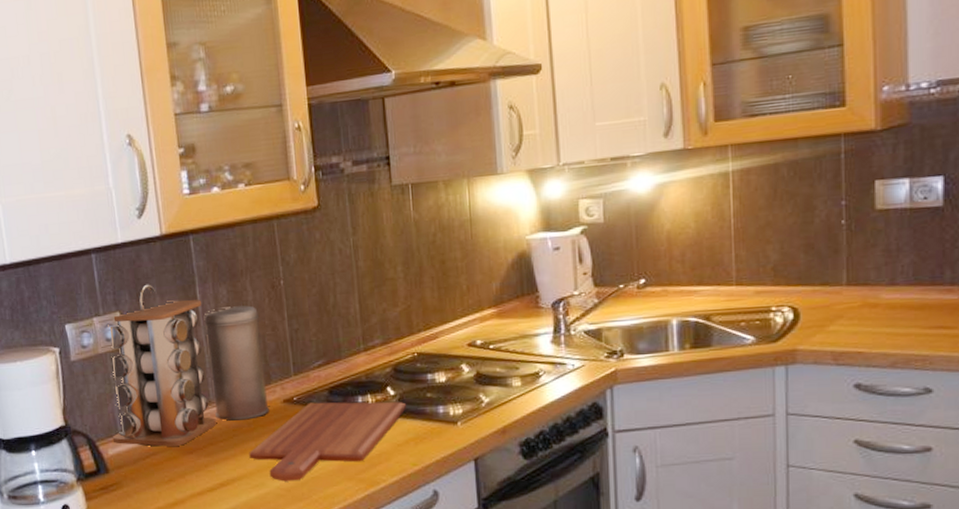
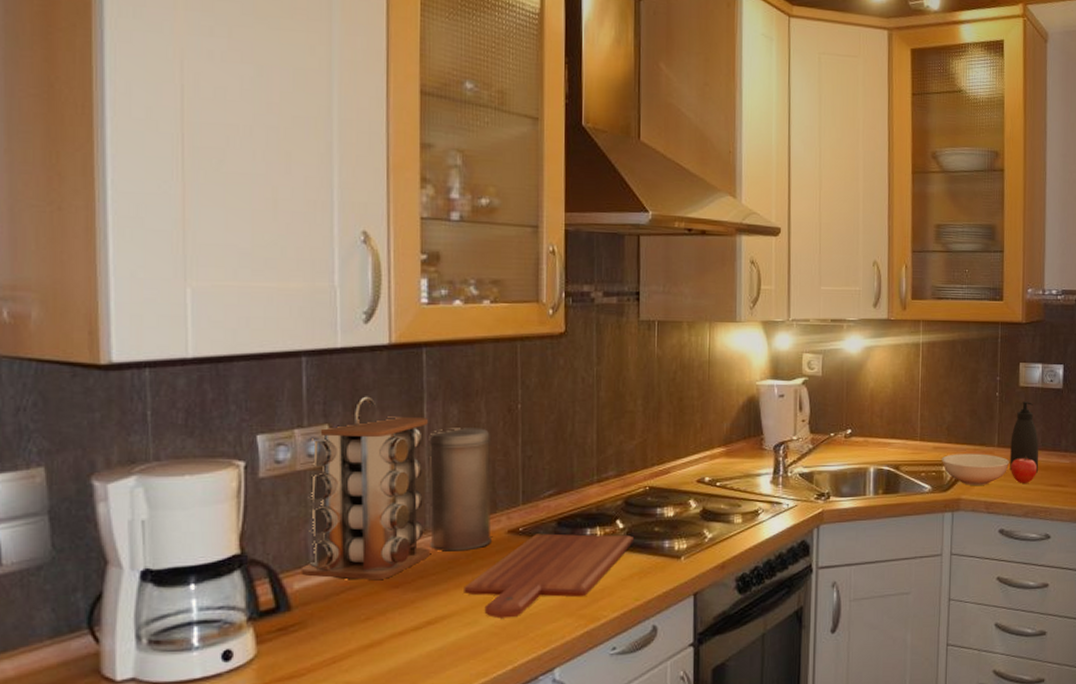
bowl: none [768,295,866,334] -> present [942,453,1010,485]
soap dispenser: none [866,227,911,313] -> present [1010,402,1039,472]
fruit: none [868,293,909,328] -> present [1011,456,1038,483]

